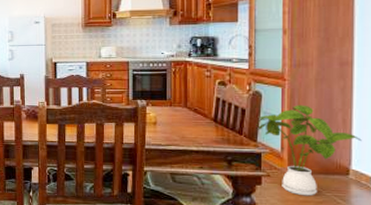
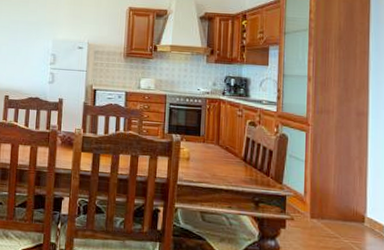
house plant: present [256,105,362,196] -> none [282,150,376,242]

